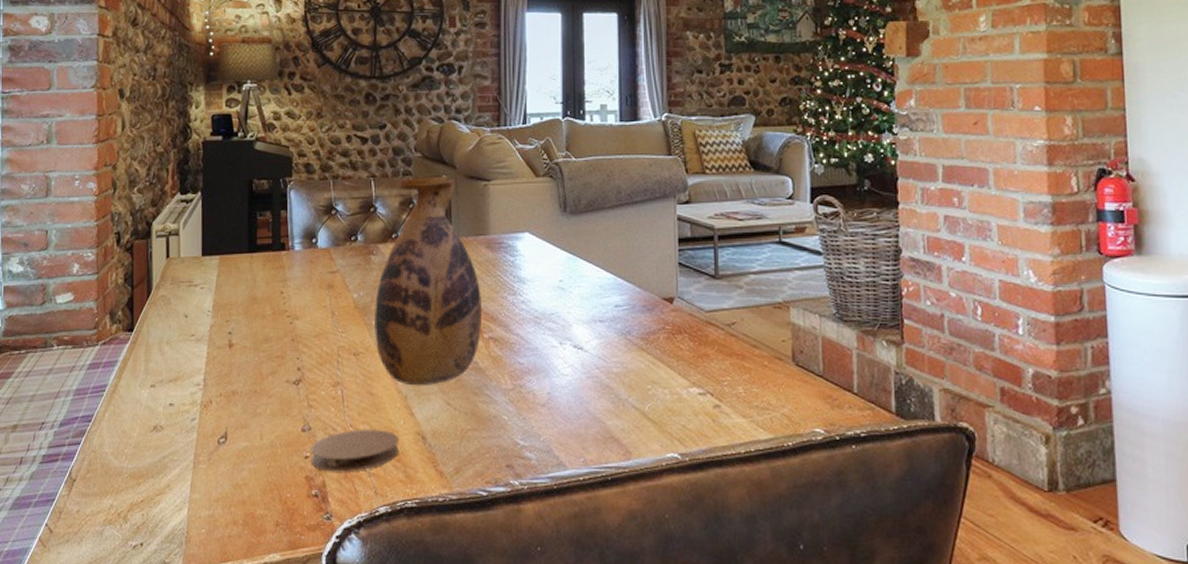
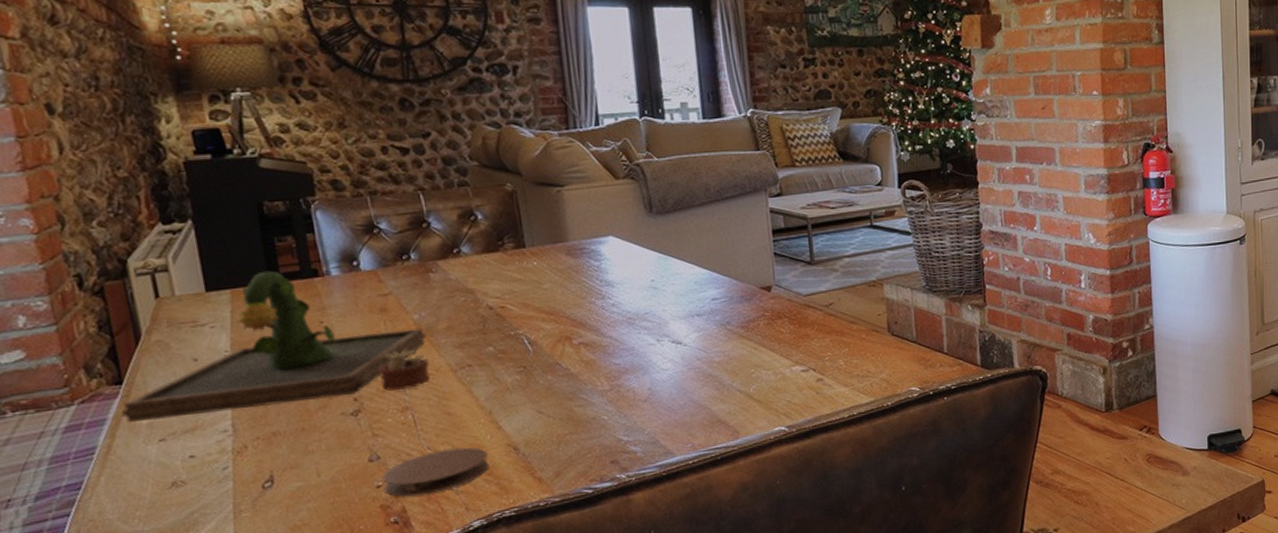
potted plant: none [129,241,361,368] -> present [121,270,430,423]
vase: present [375,175,483,386] -> none [441,183,570,400]

